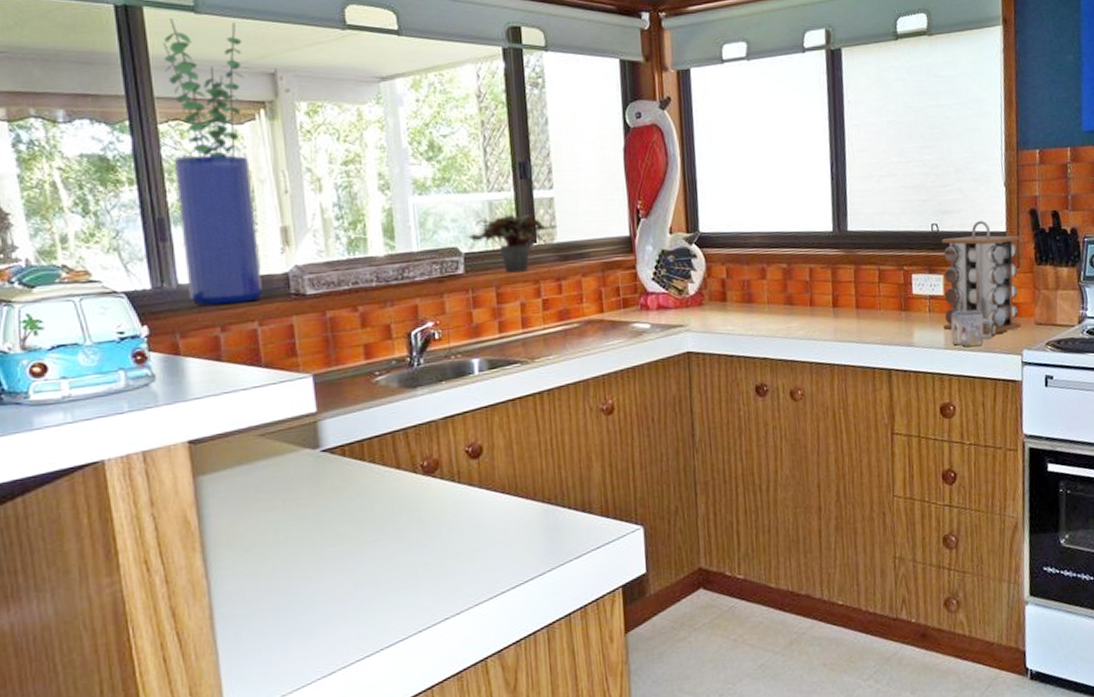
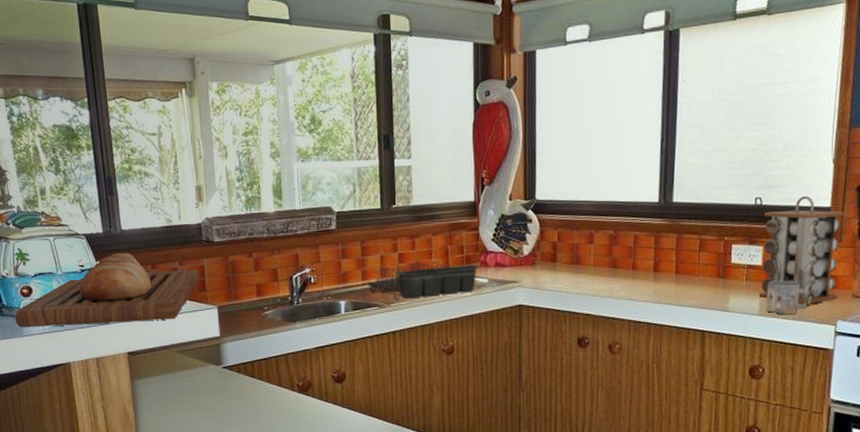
bread loaf: none [21,313,288,419] -> present [15,252,200,328]
vase: present [163,19,262,306] -> none [111,14,182,247]
potted plant: present [466,213,558,273] -> none [338,179,414,230]
dish rack: none [505,306,638,355] -> present [367,261,478,300]

